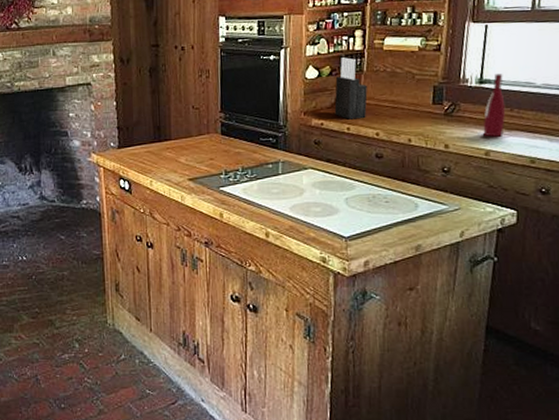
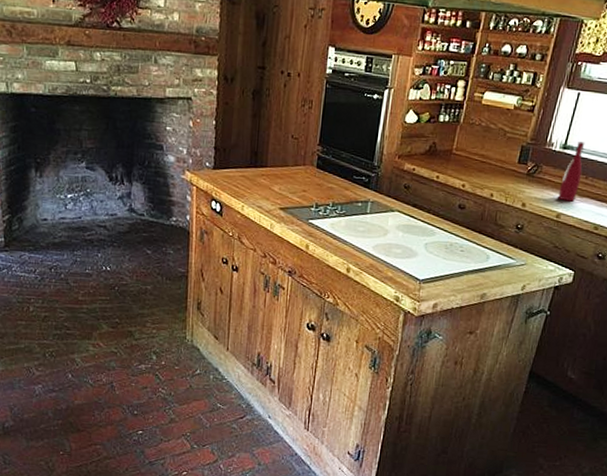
knife block: present [334,57,368,120] -> none [427,106,461,169]

